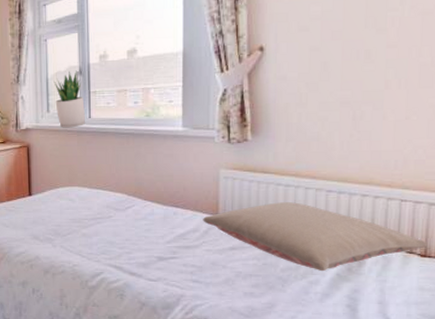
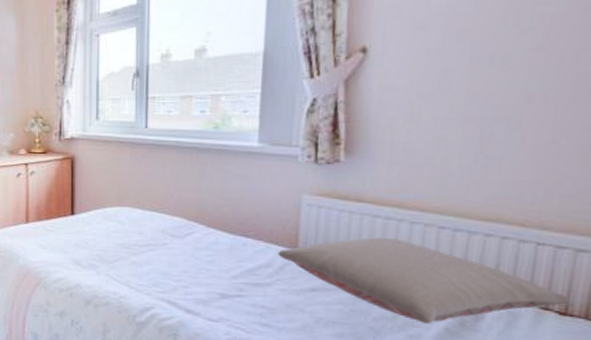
planter: present [53,70,85,128] -> none [105,72,141,139]

